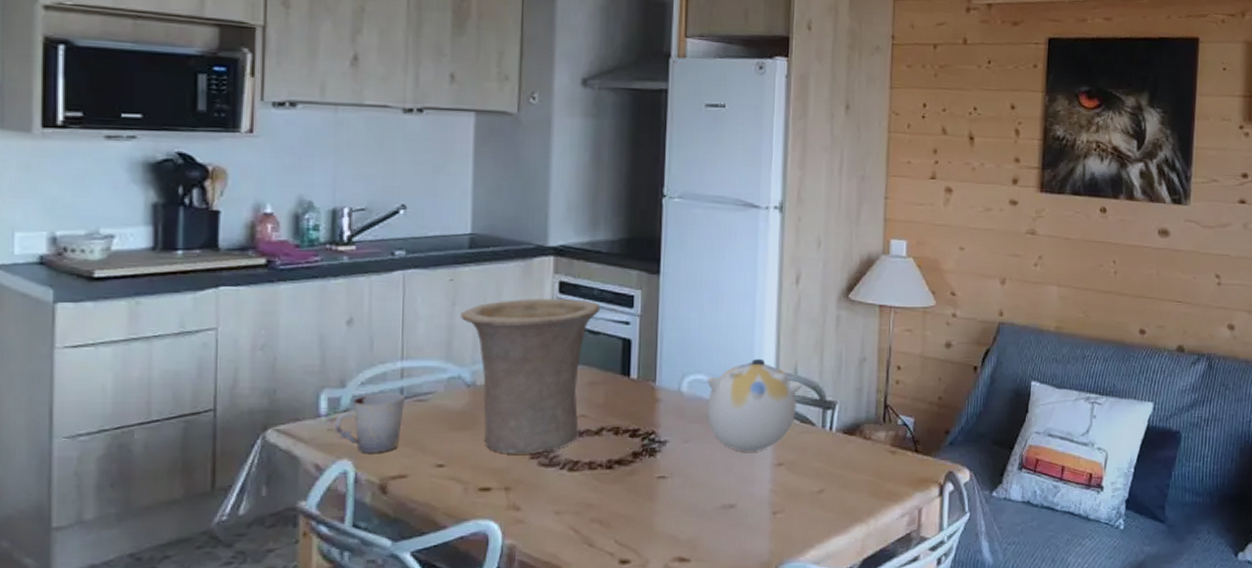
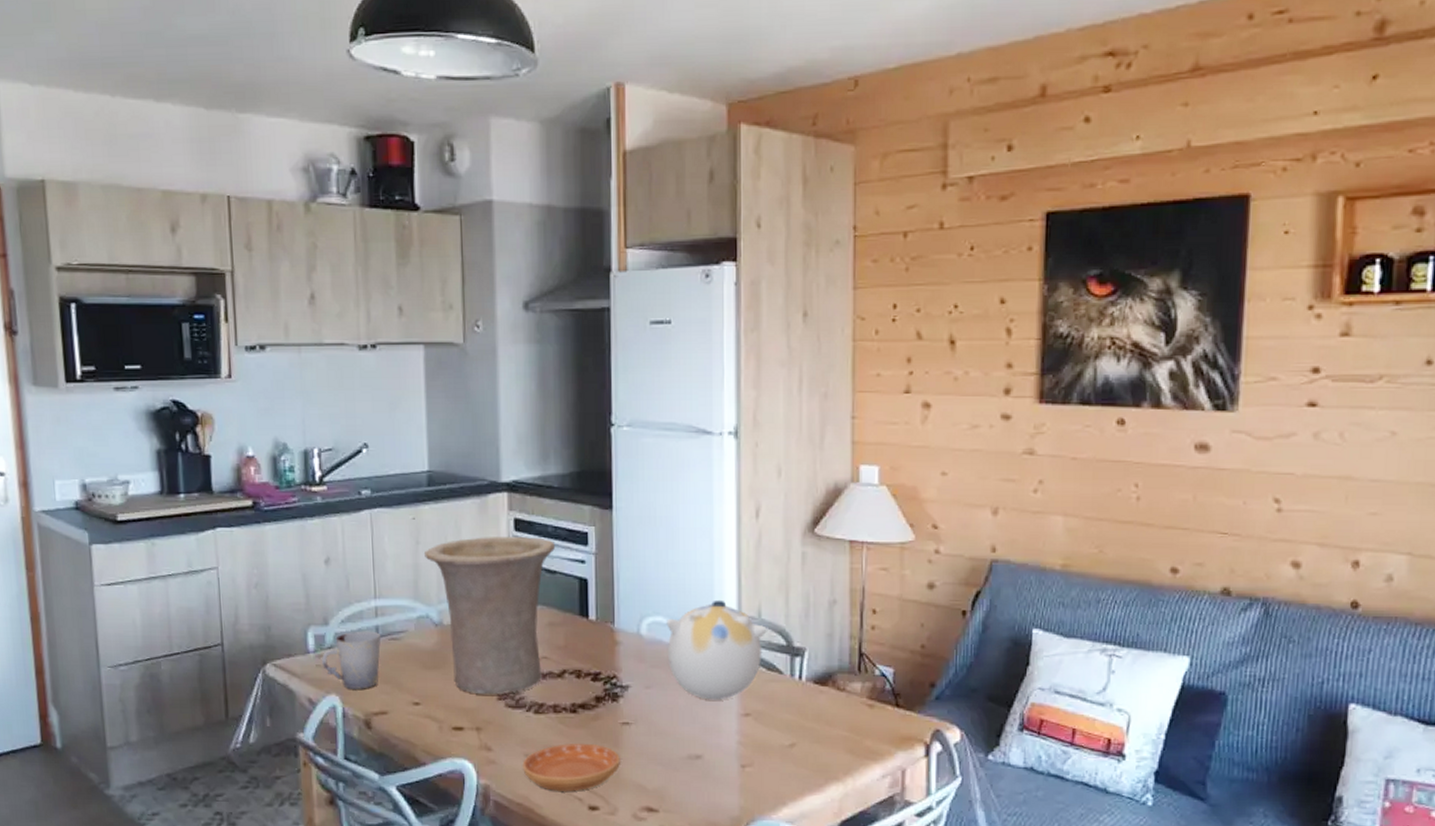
saucer: none [552,498,654,547] -> present [522,743,620,792]

